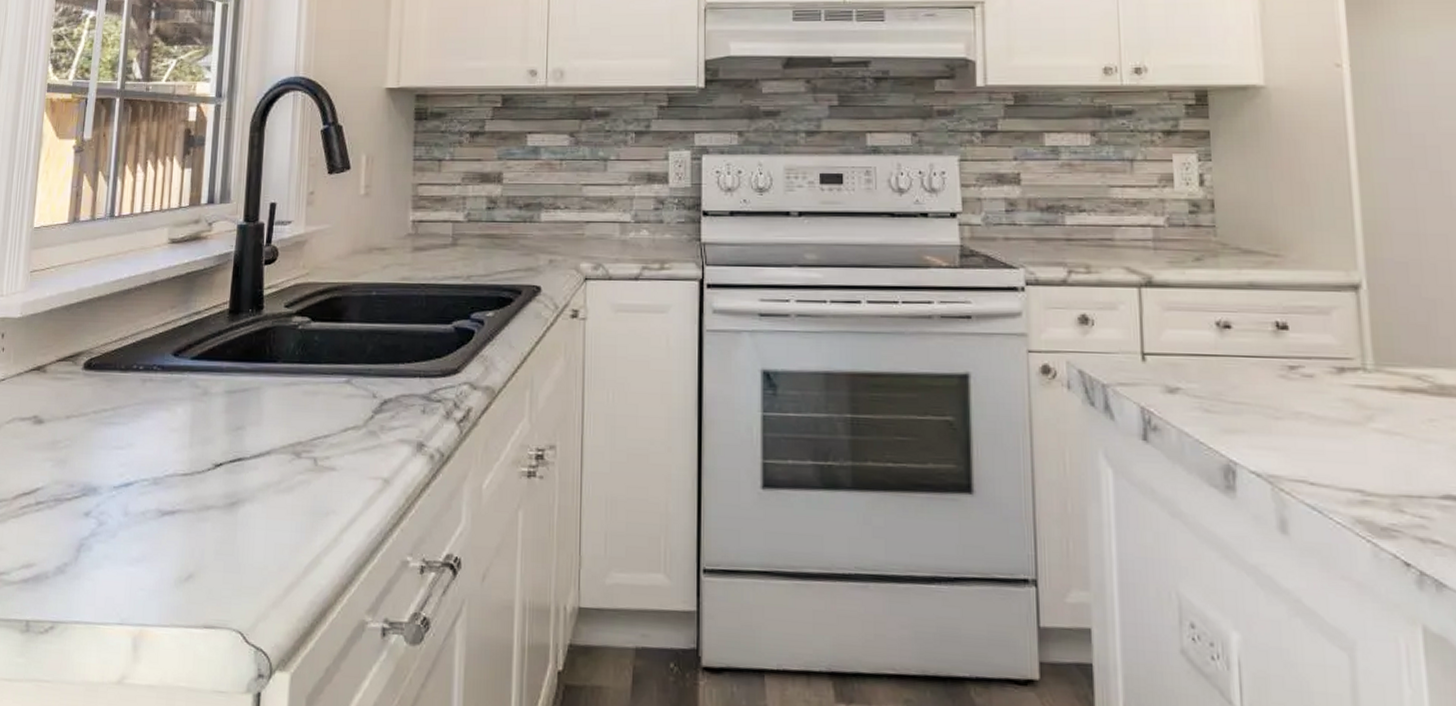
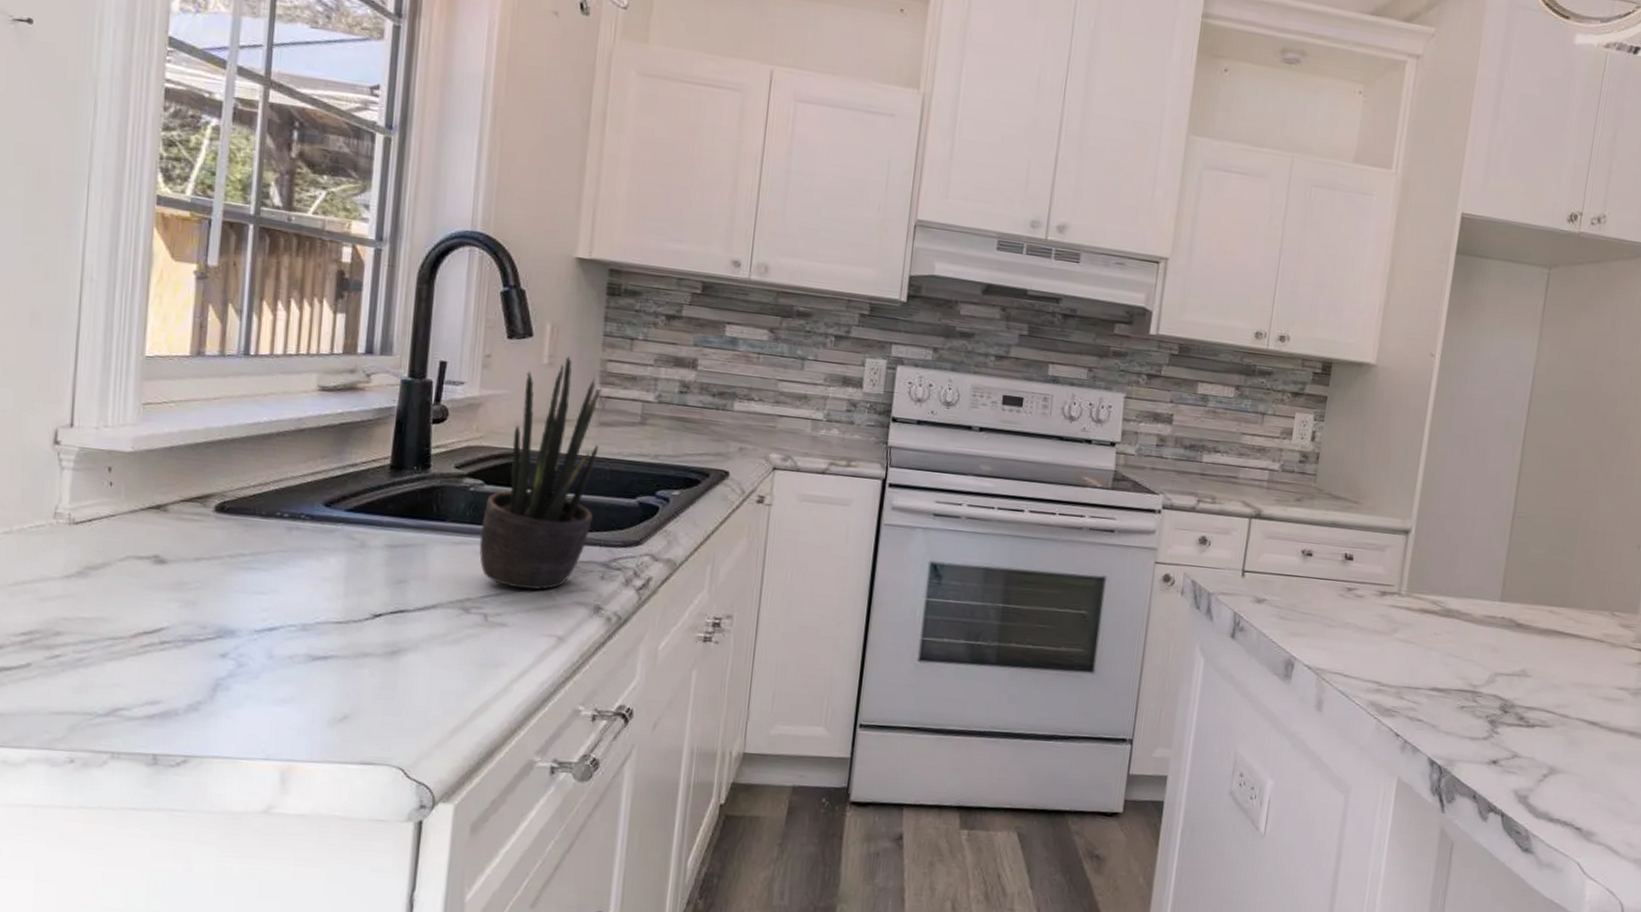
potted plant: none [308,184,414,429] -> present [479,356,601,590]

